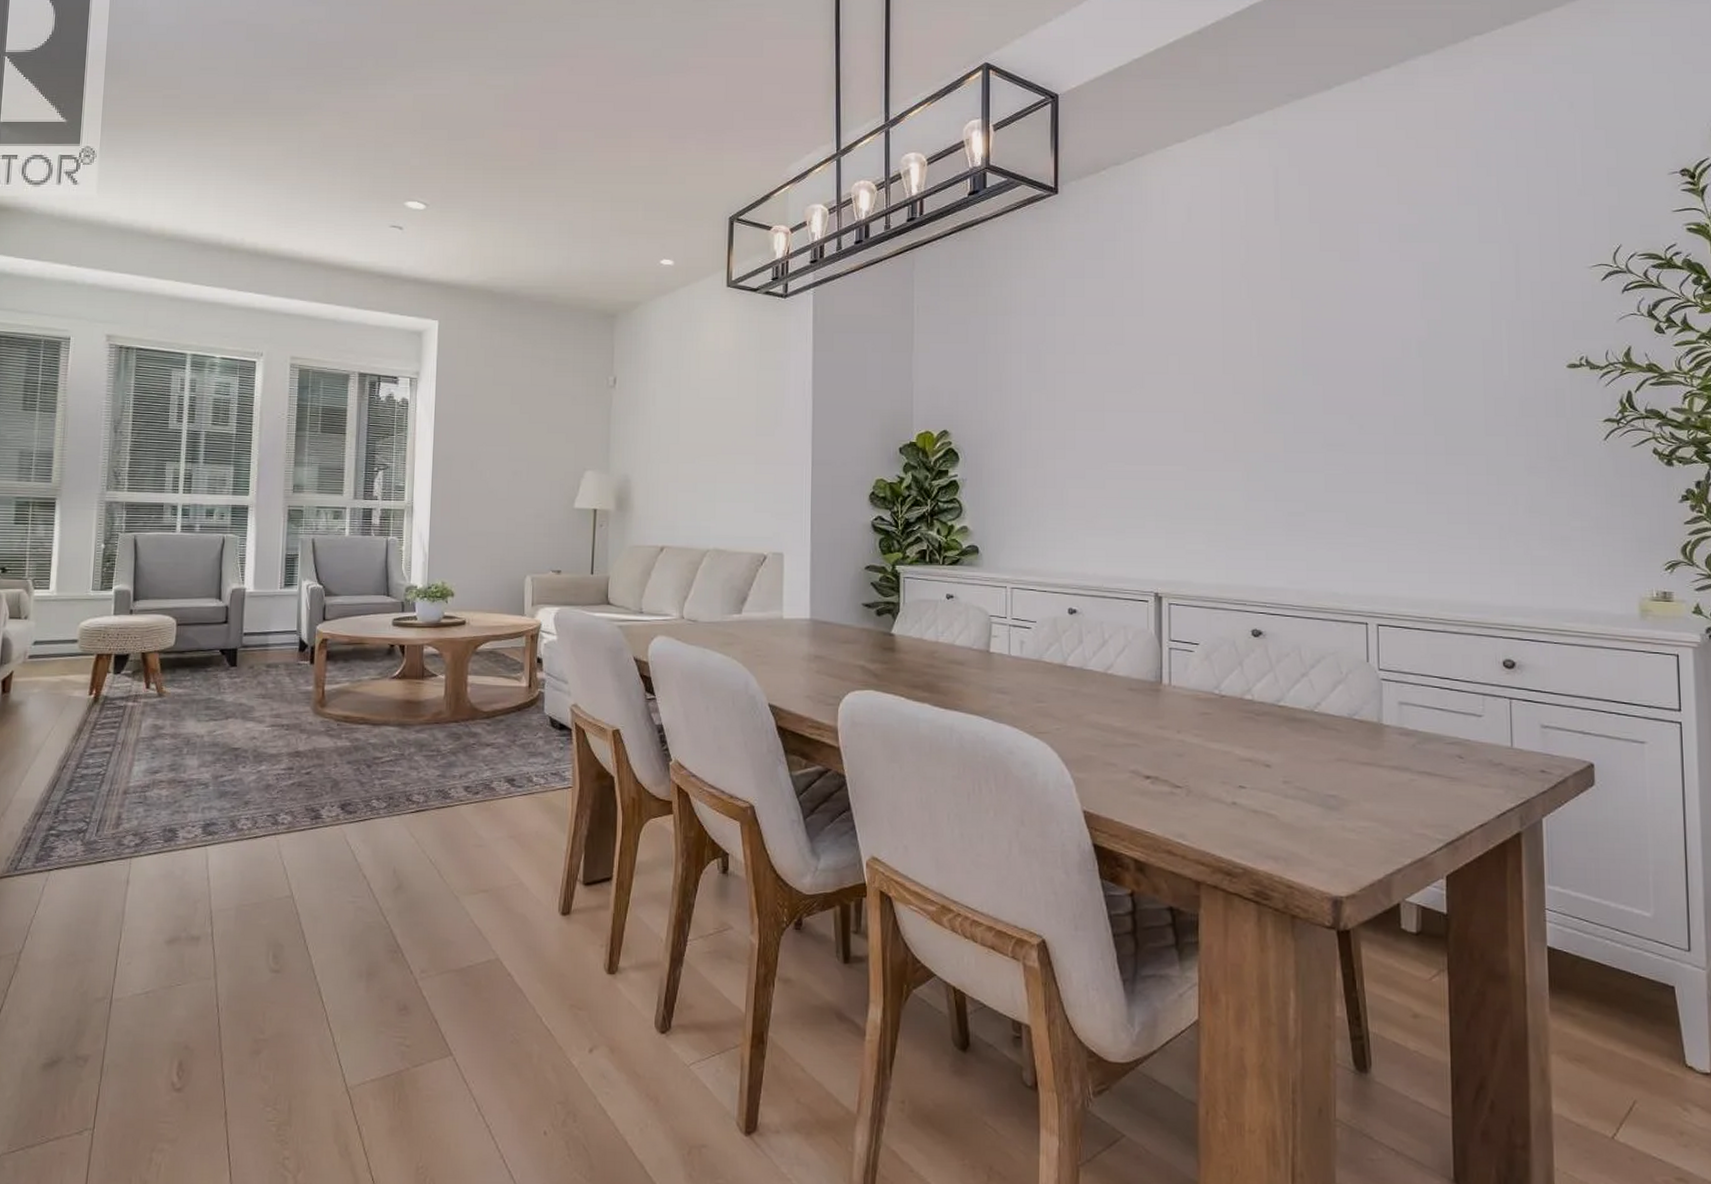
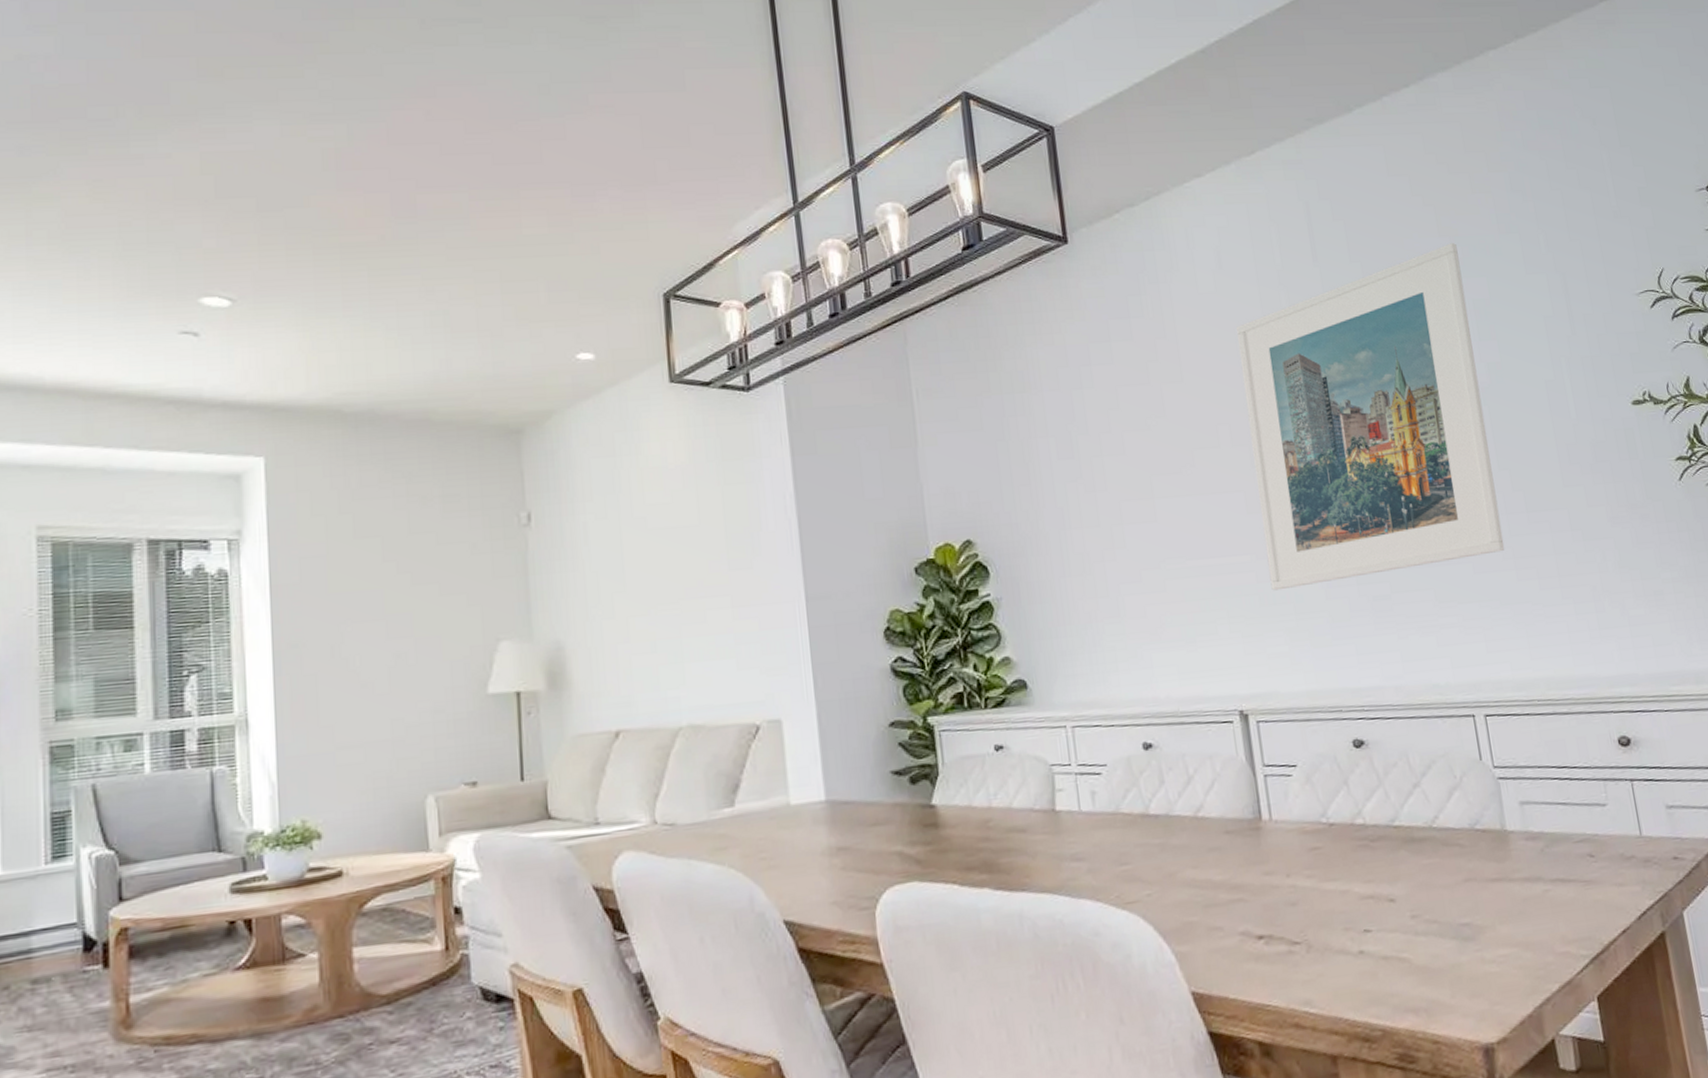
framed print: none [1196,211,1419,498] -> present [1236,243,1505,591]

